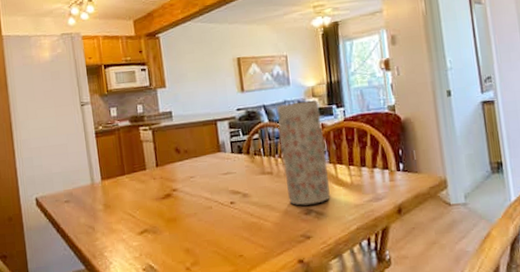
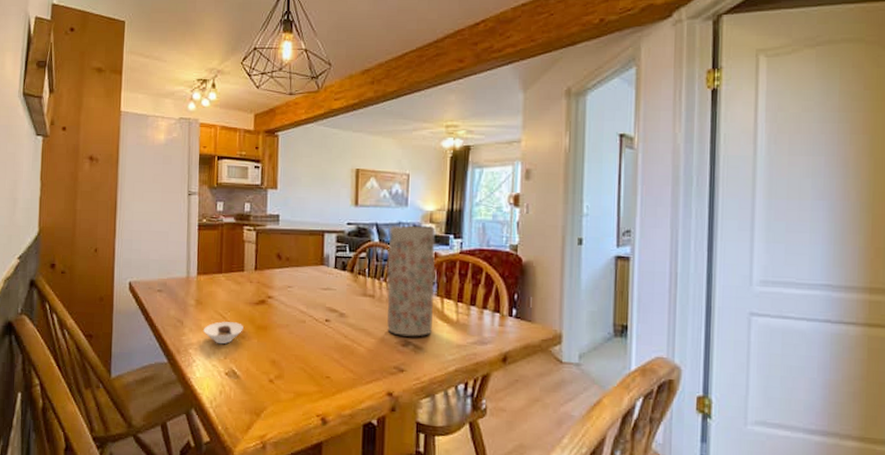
saucer: none [115,219,154,243] -> present [204,321,244,344]

